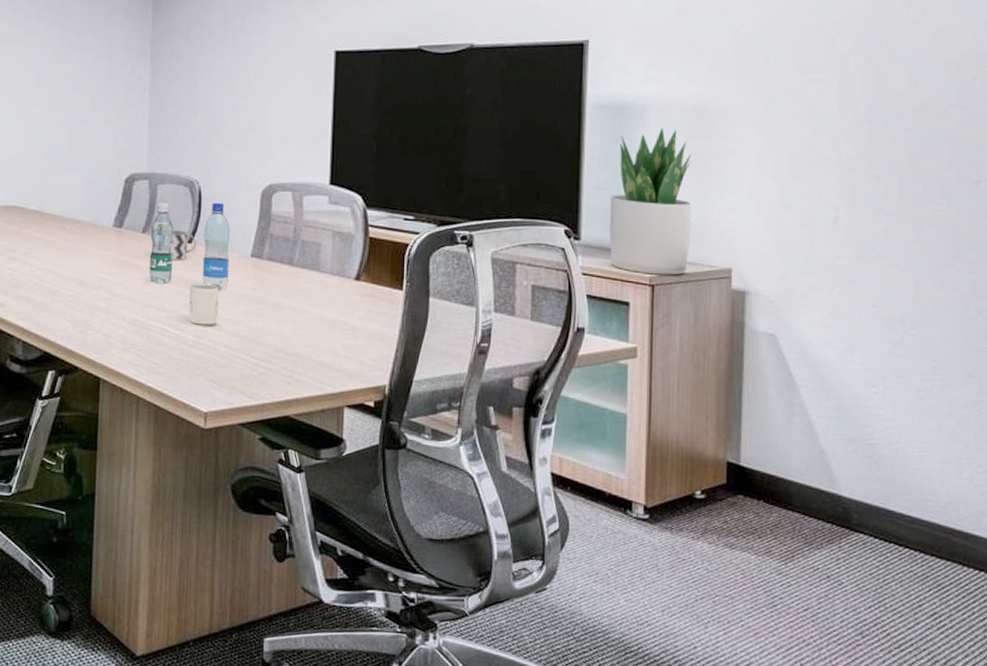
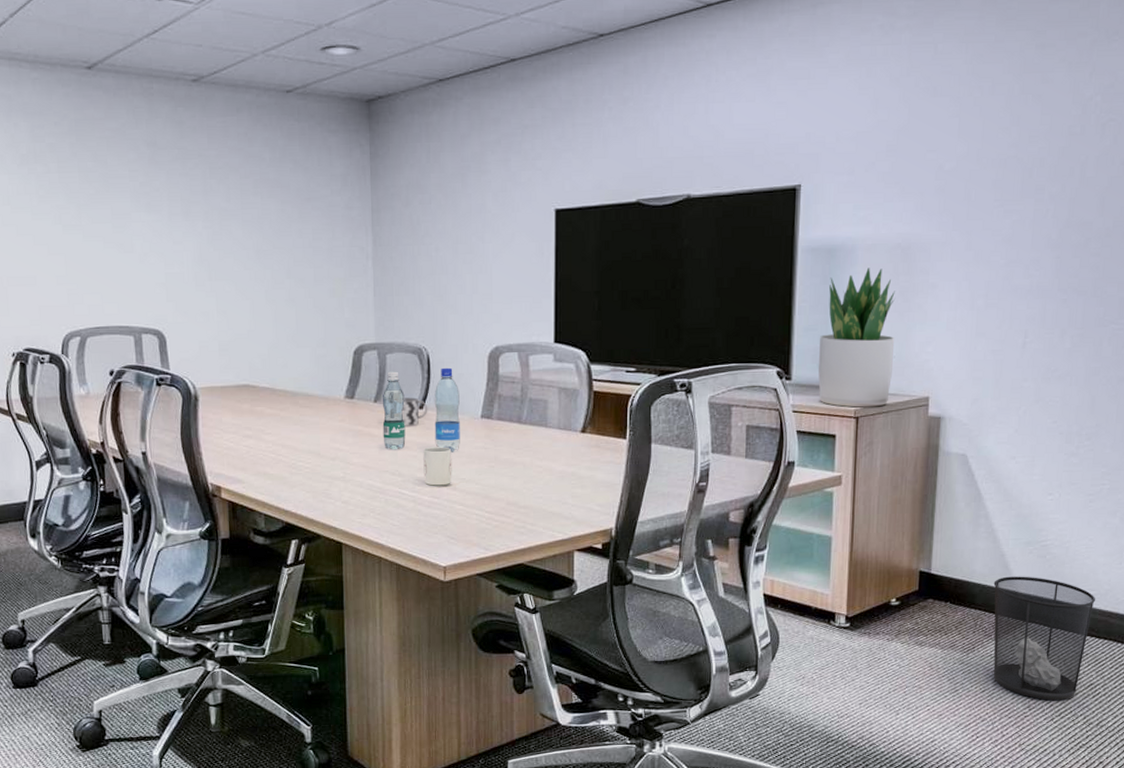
waste bin: none [813,476,934,629] -> present [993,576,1096,700]

